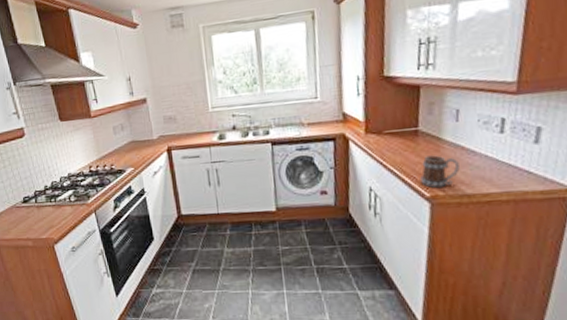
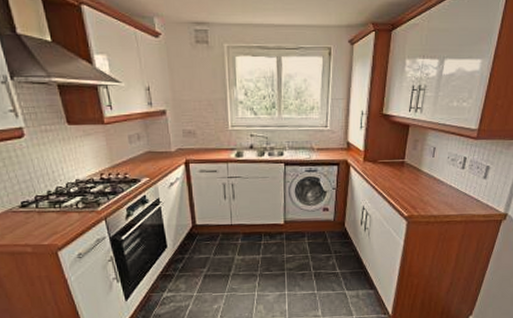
mug: present [420,155,460,189] -> none [402,183,431,210]

